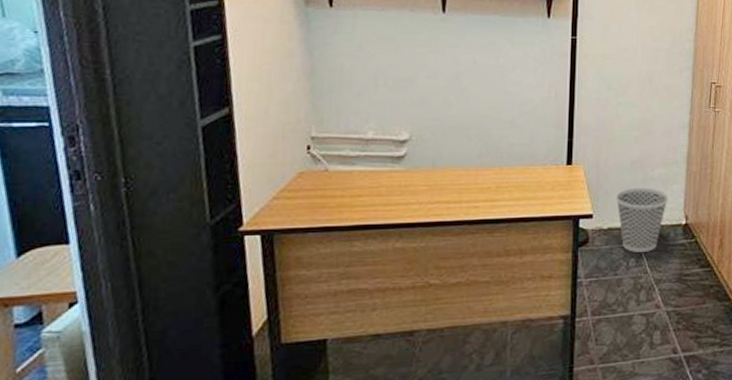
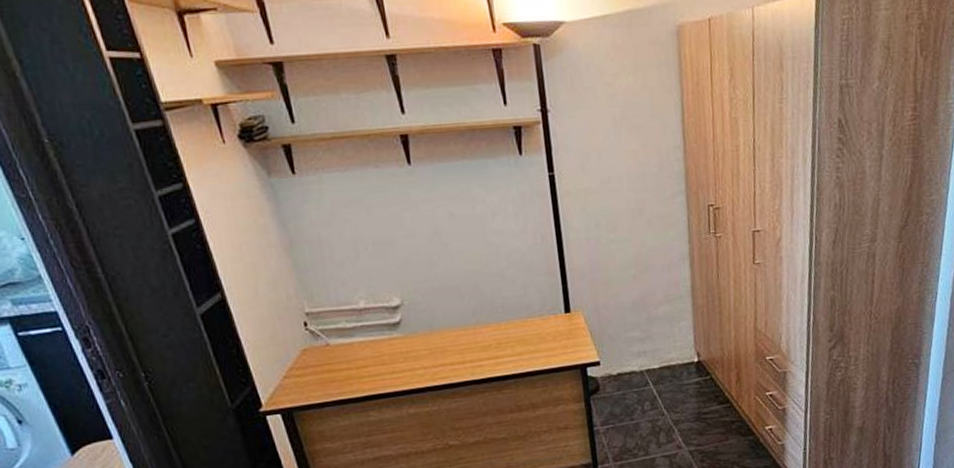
wastebasket: present [615,187,668,252] -> none [620,327,677,396]

